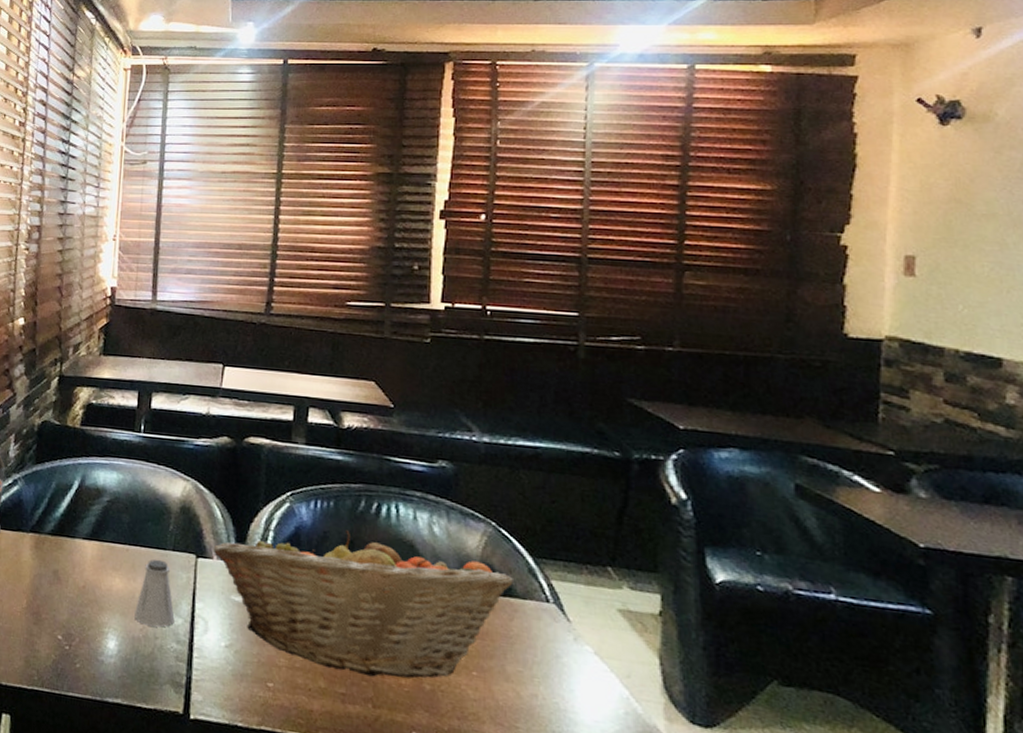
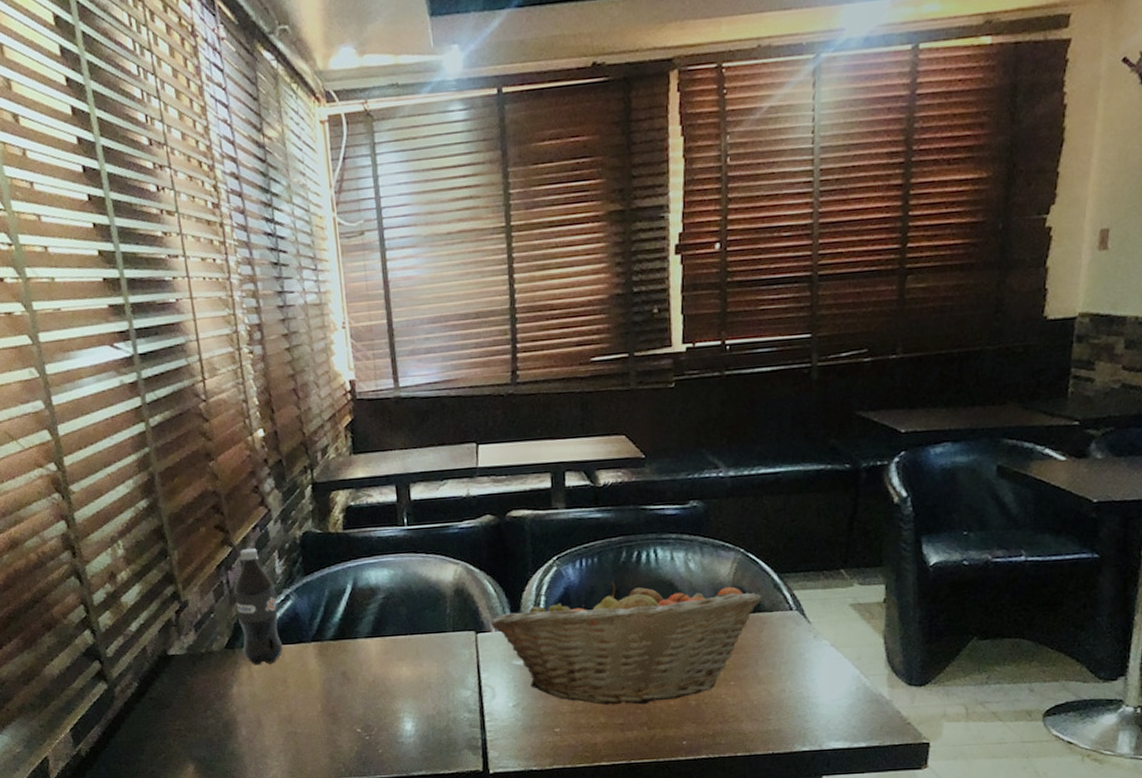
saltshaker: present [134,559,175,627] -> none [425,642,464,703]

